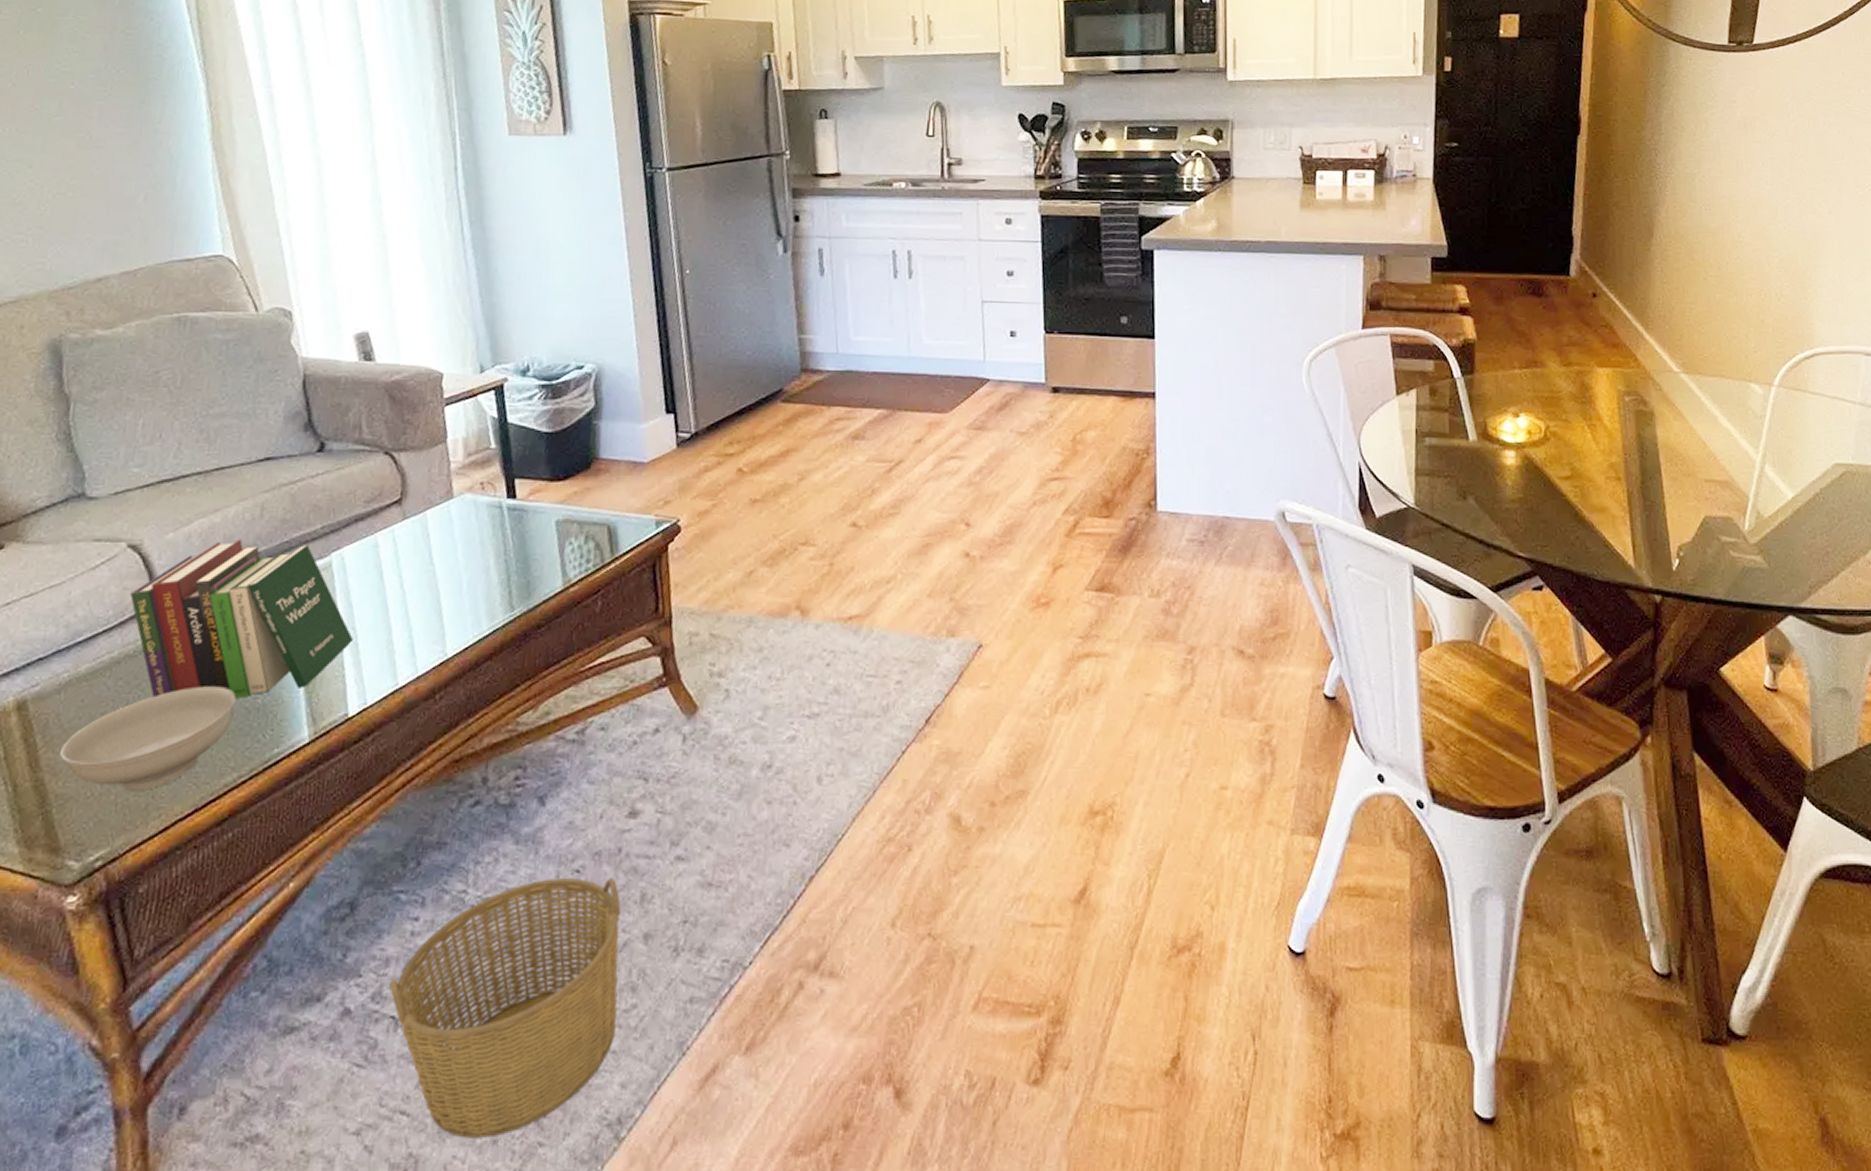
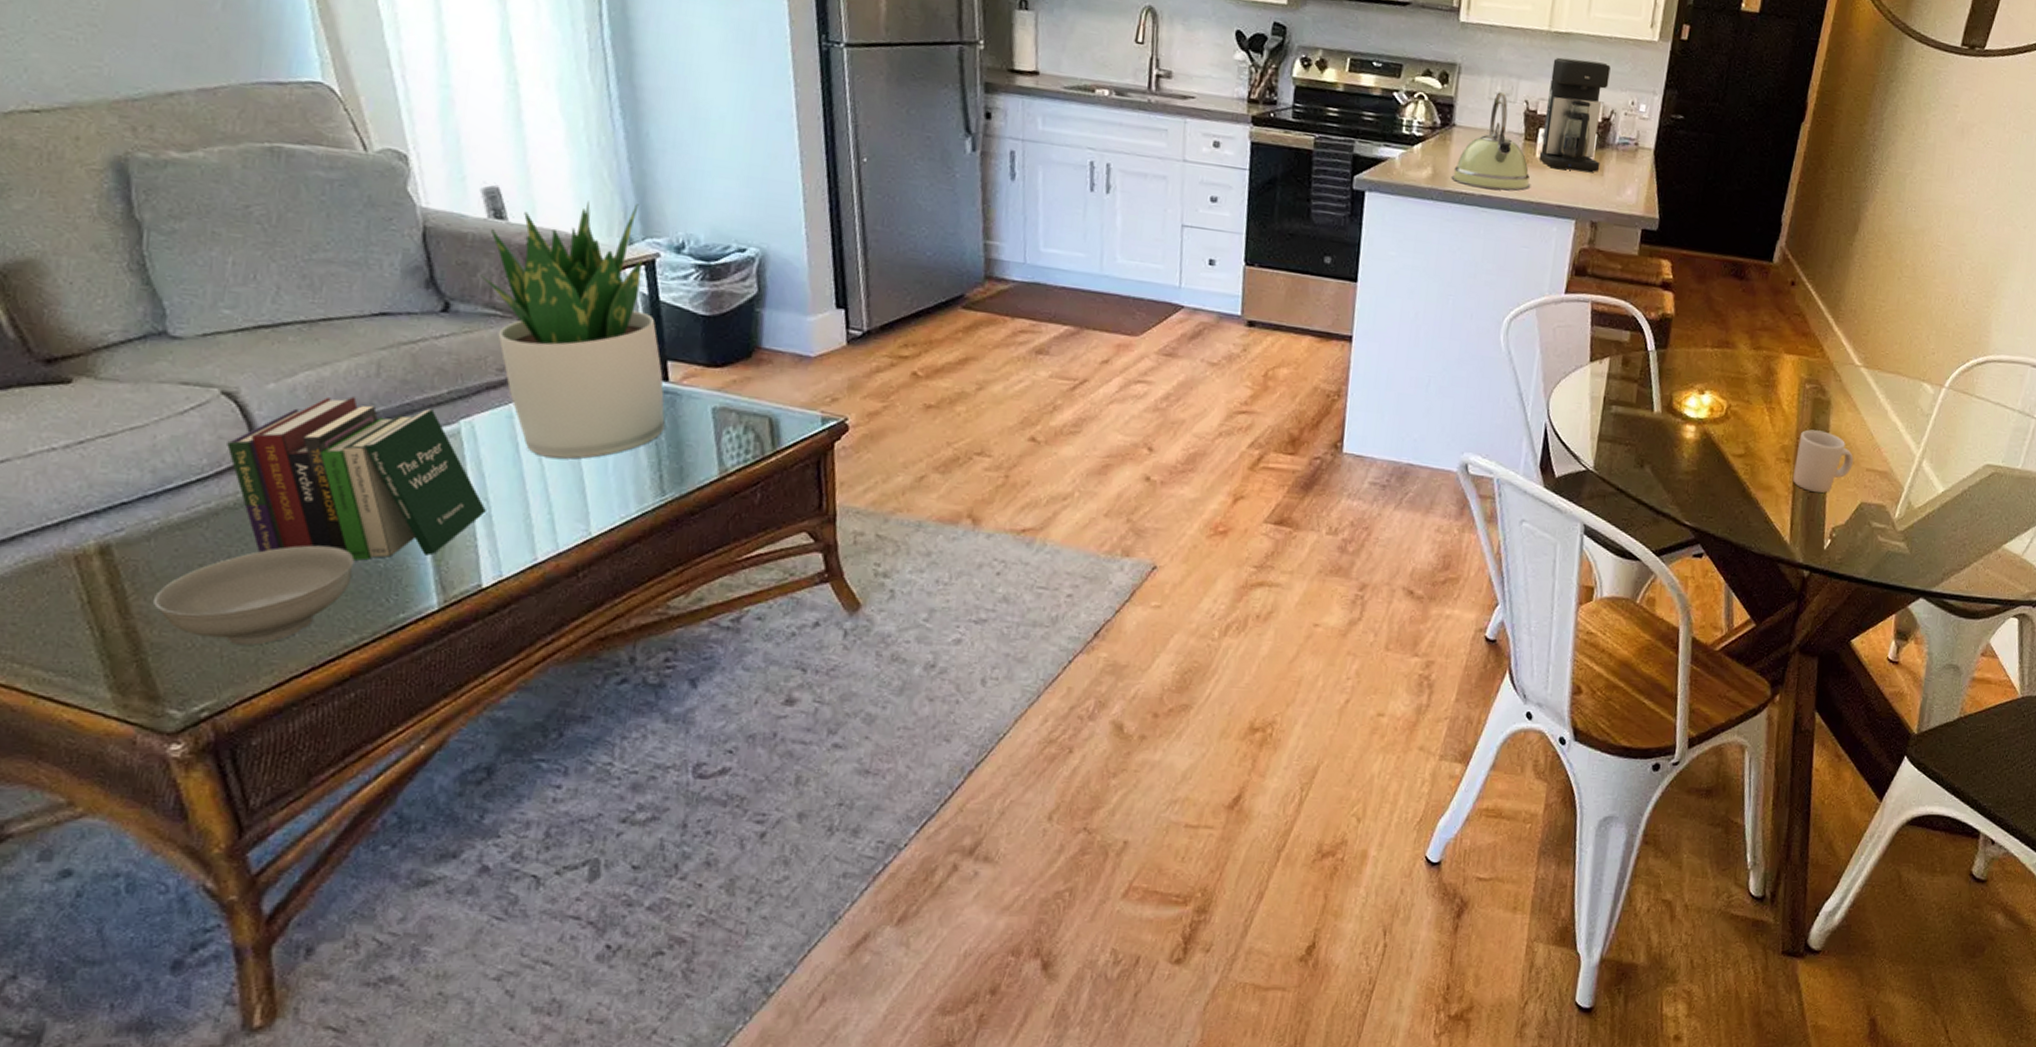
planter: none [350,334,514,582] -> present [479,201,665,459]
basket: present [389,878,622,1139] -> none [530,757,775,988]
kettle: none [1236,141,1314,235] -> present [1451,92,1530,191]
coffee maker: none [1319,101,1381,208] -> present [1539,57,1611,172]
mug: none [1626,443,1689,511] -> present [1793,429,1854,493]

